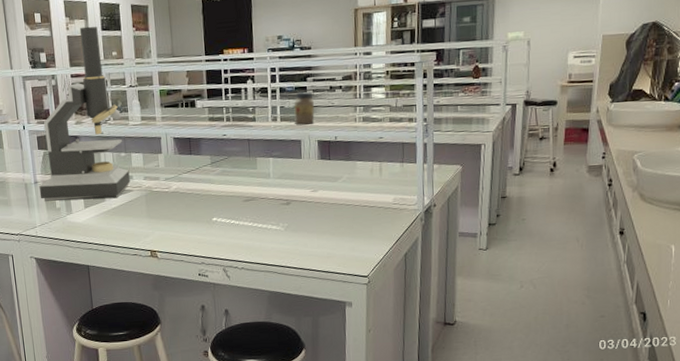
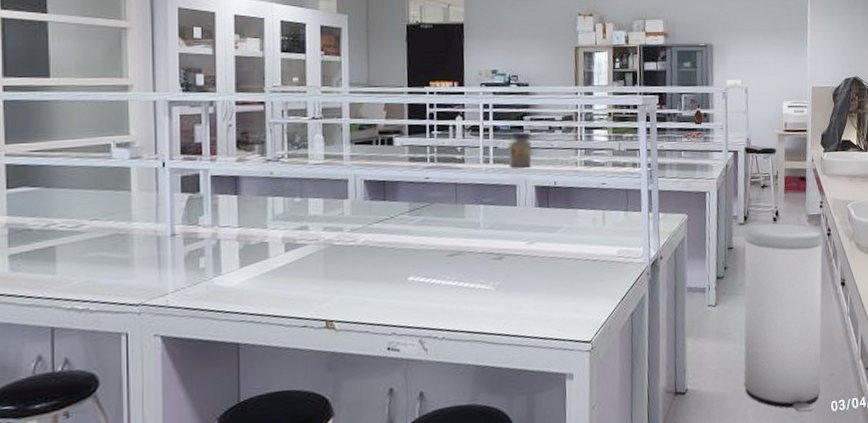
microscope: present [39,26,130,201] -> none [177,46,305,260]
pedal bin: none [511,174,603,349] -> present [743,223,823,413]

